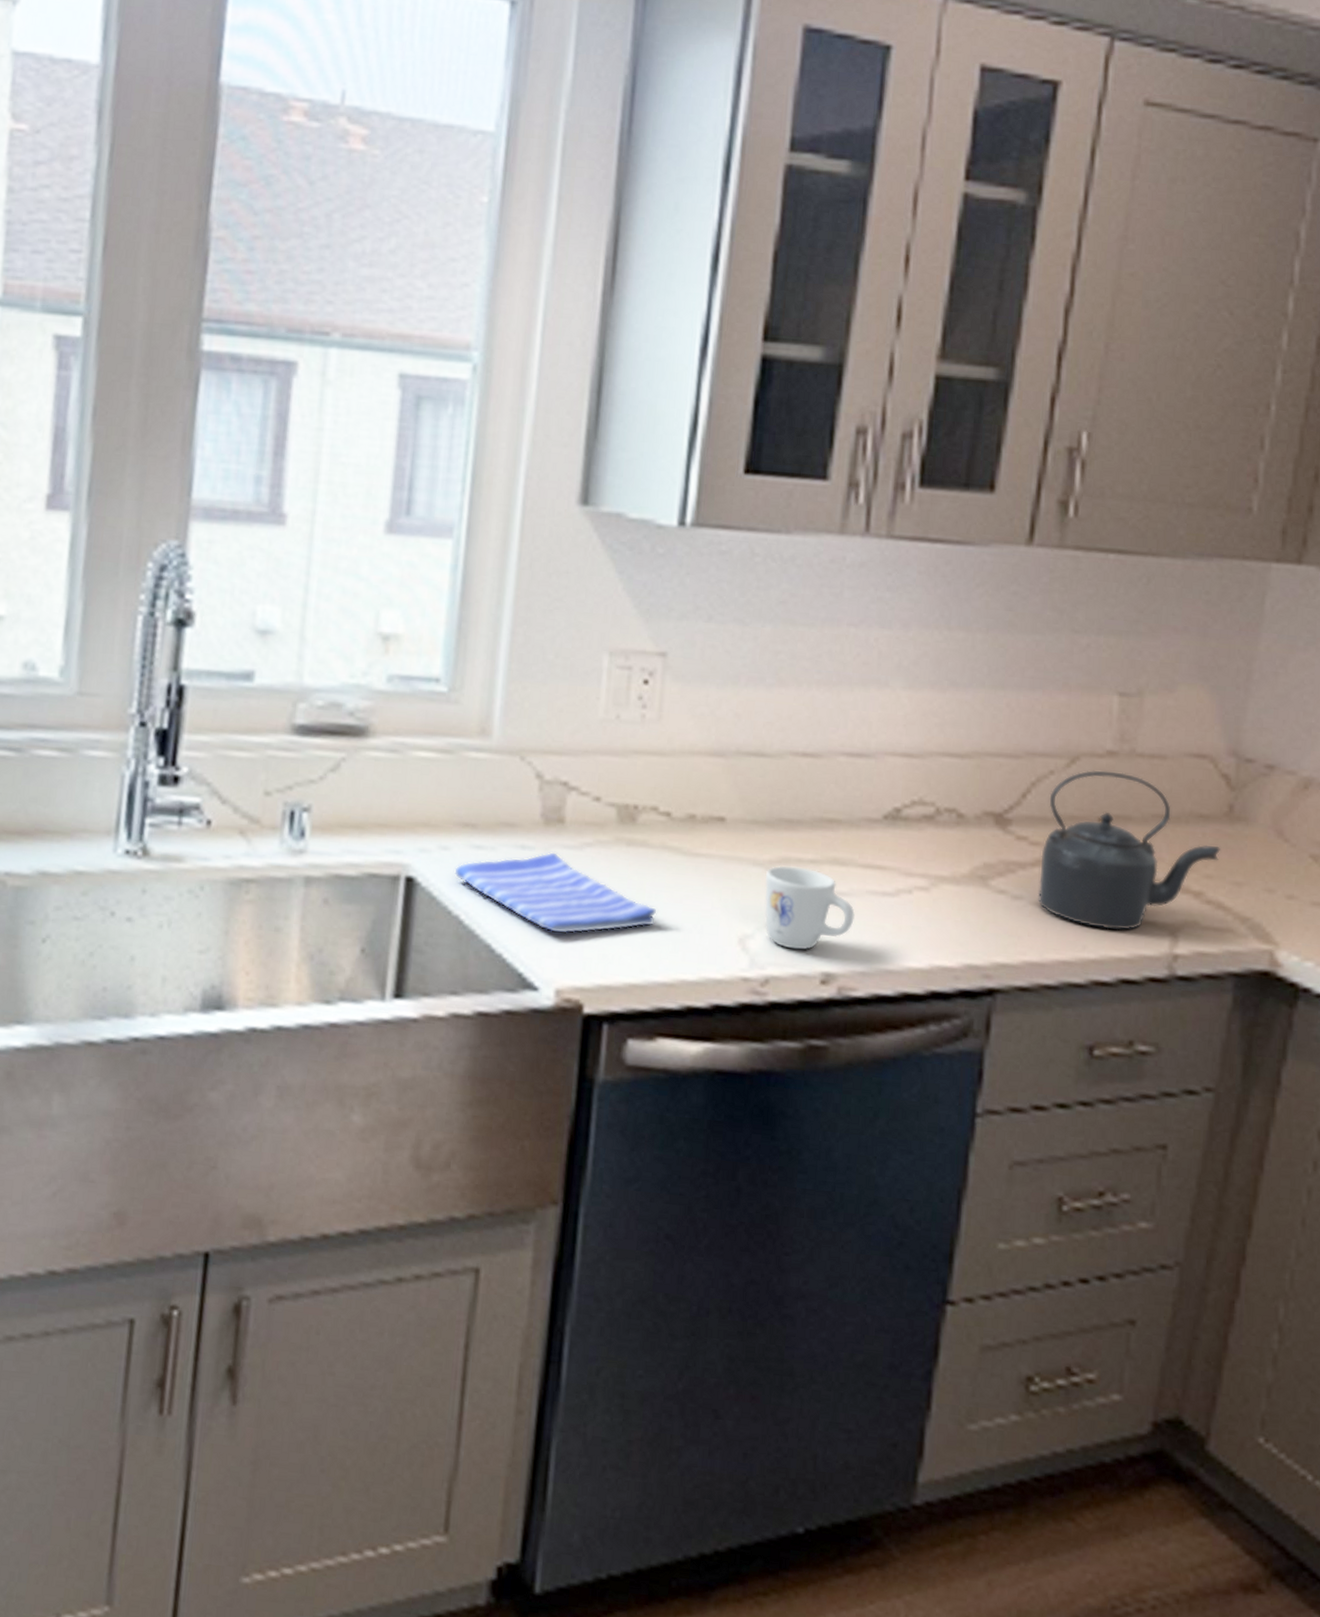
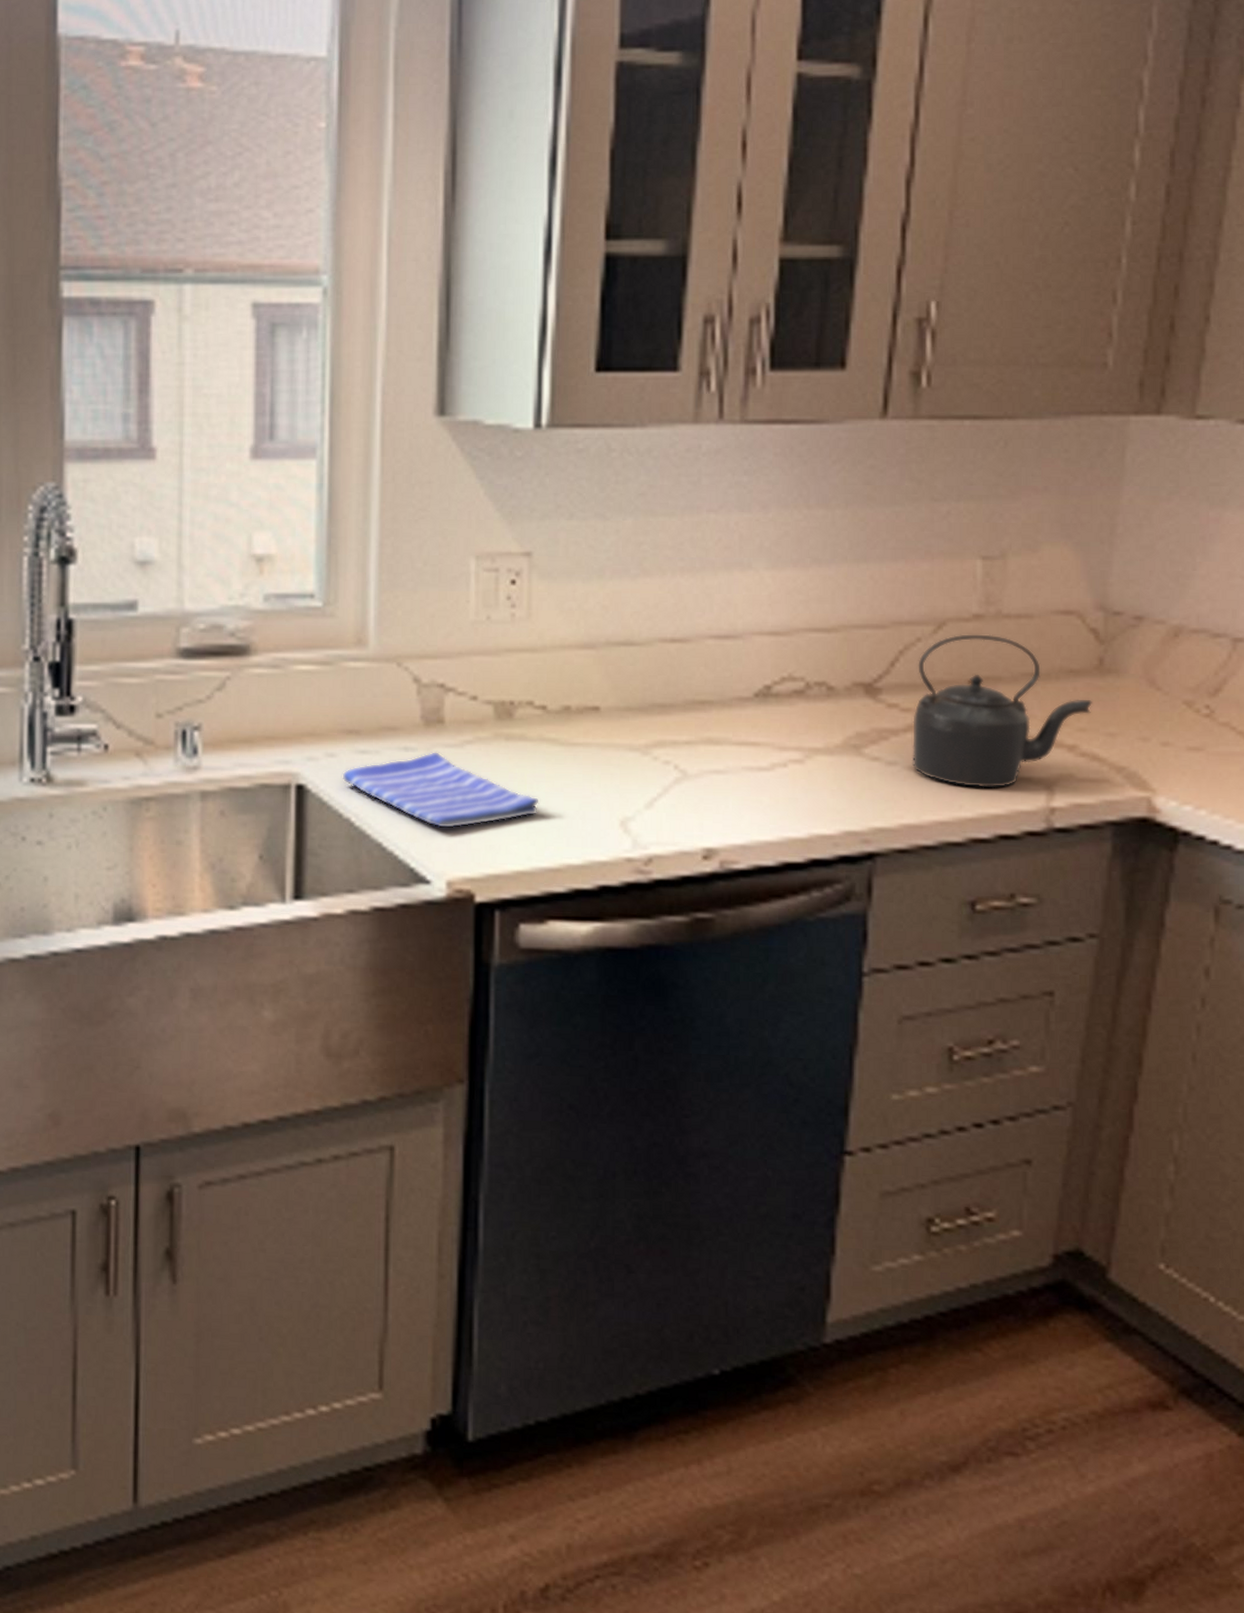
mug: present [764,866,855,950] -> none [643,749,732,828]

